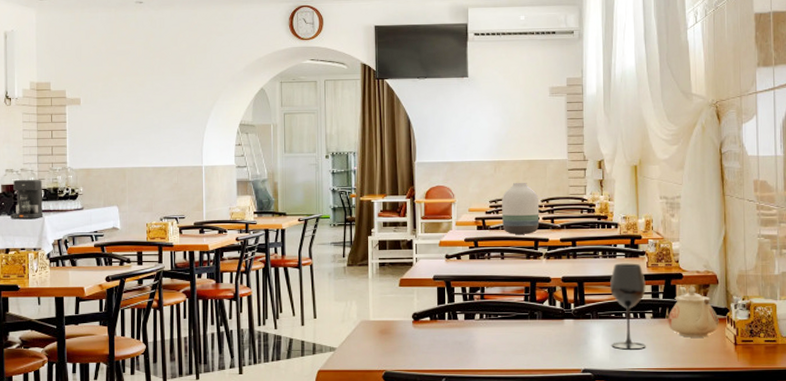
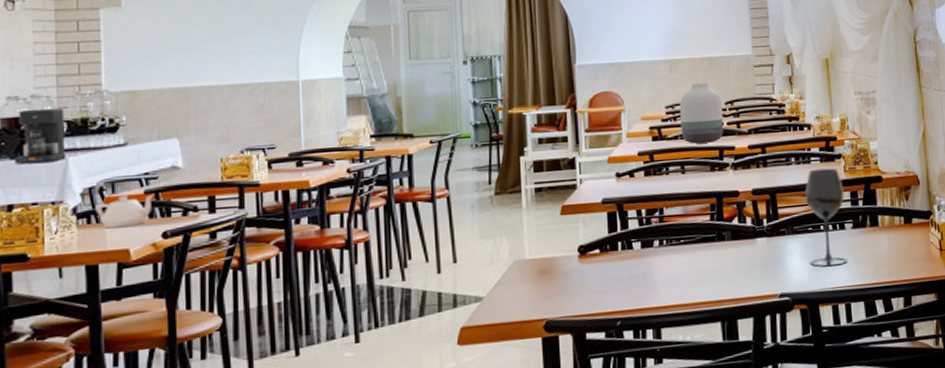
teapot: none [62,247,102,271] -> present [95,193,156,229]
teapot: present [668,286,719,337] -> none [869,189,923,247]

